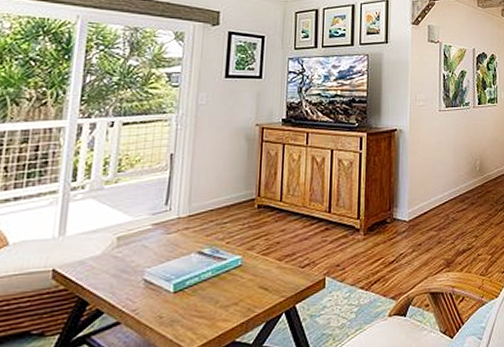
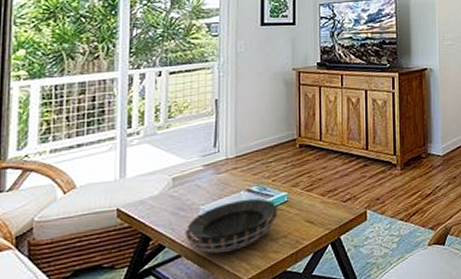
decorative bowl: none [126,261,230,321] -> present [185,198,278,253]

